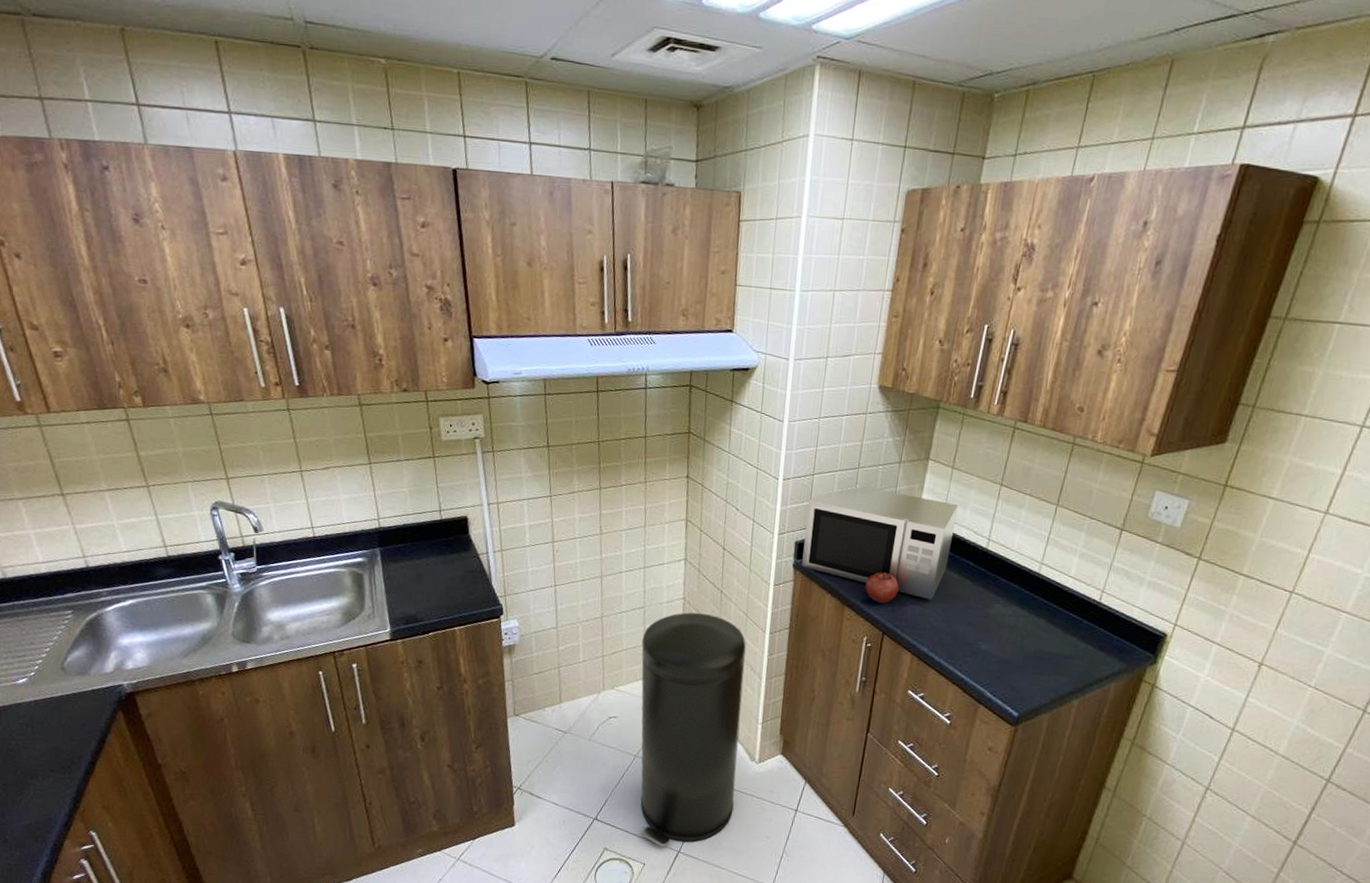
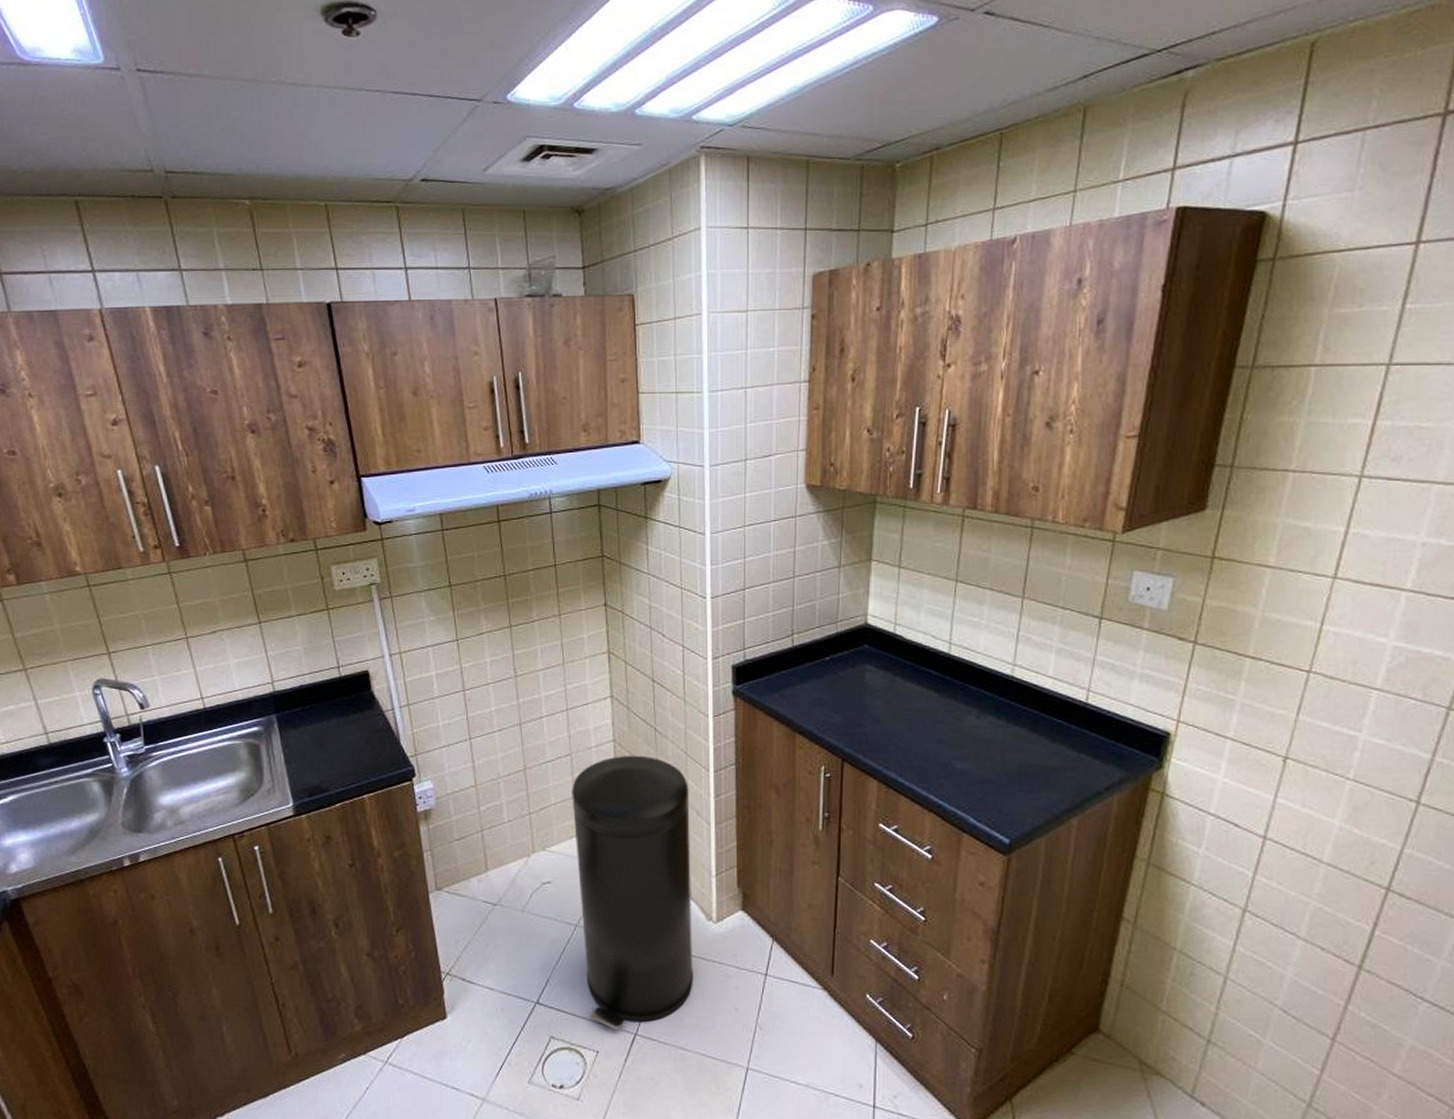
microwave: present [801,485,959,600] -> none [742,596,911,718]
fruit: present [865,572,899,604] -> none [816,691,854,727]

